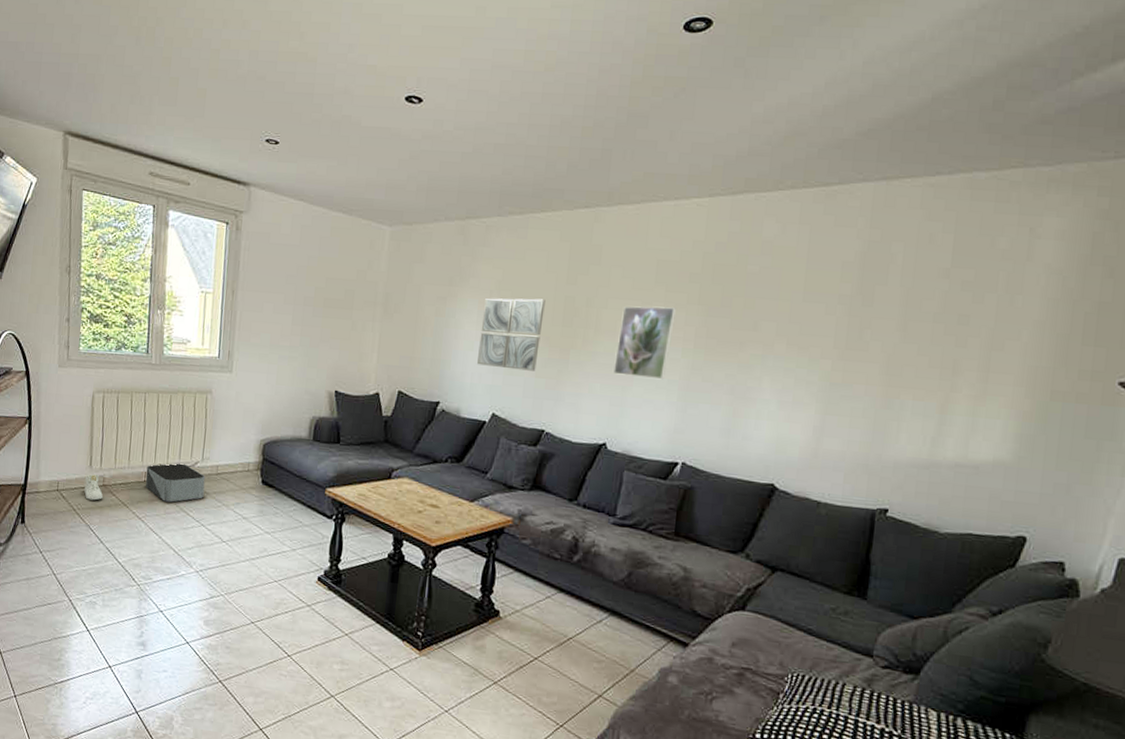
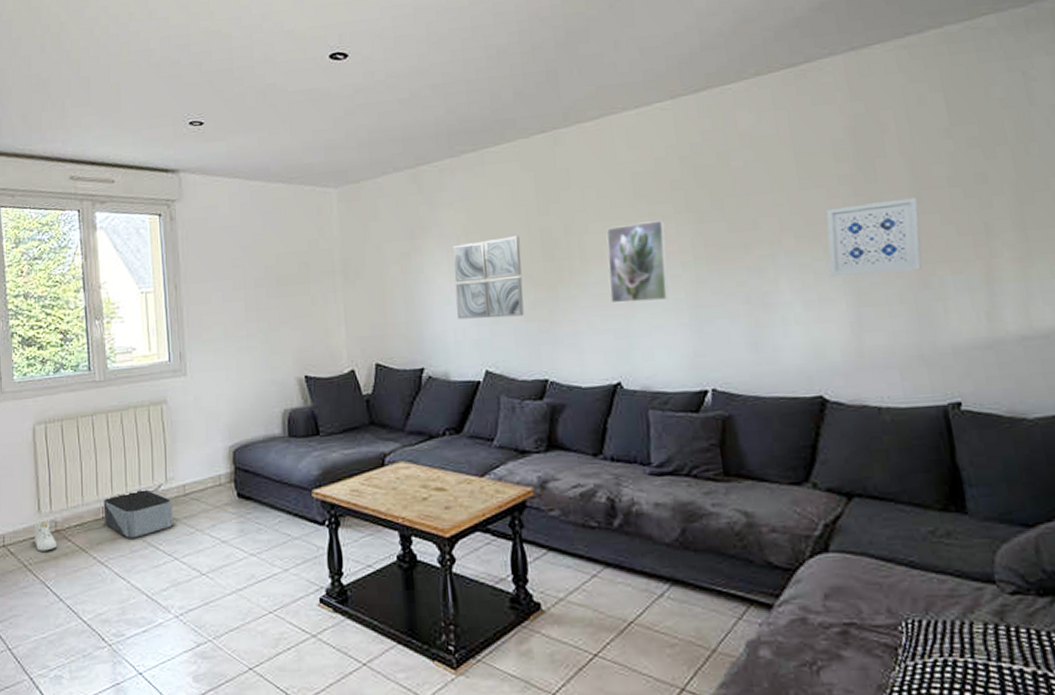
wall art: none [809,323,903,391] -> present [826,197,922,276]

